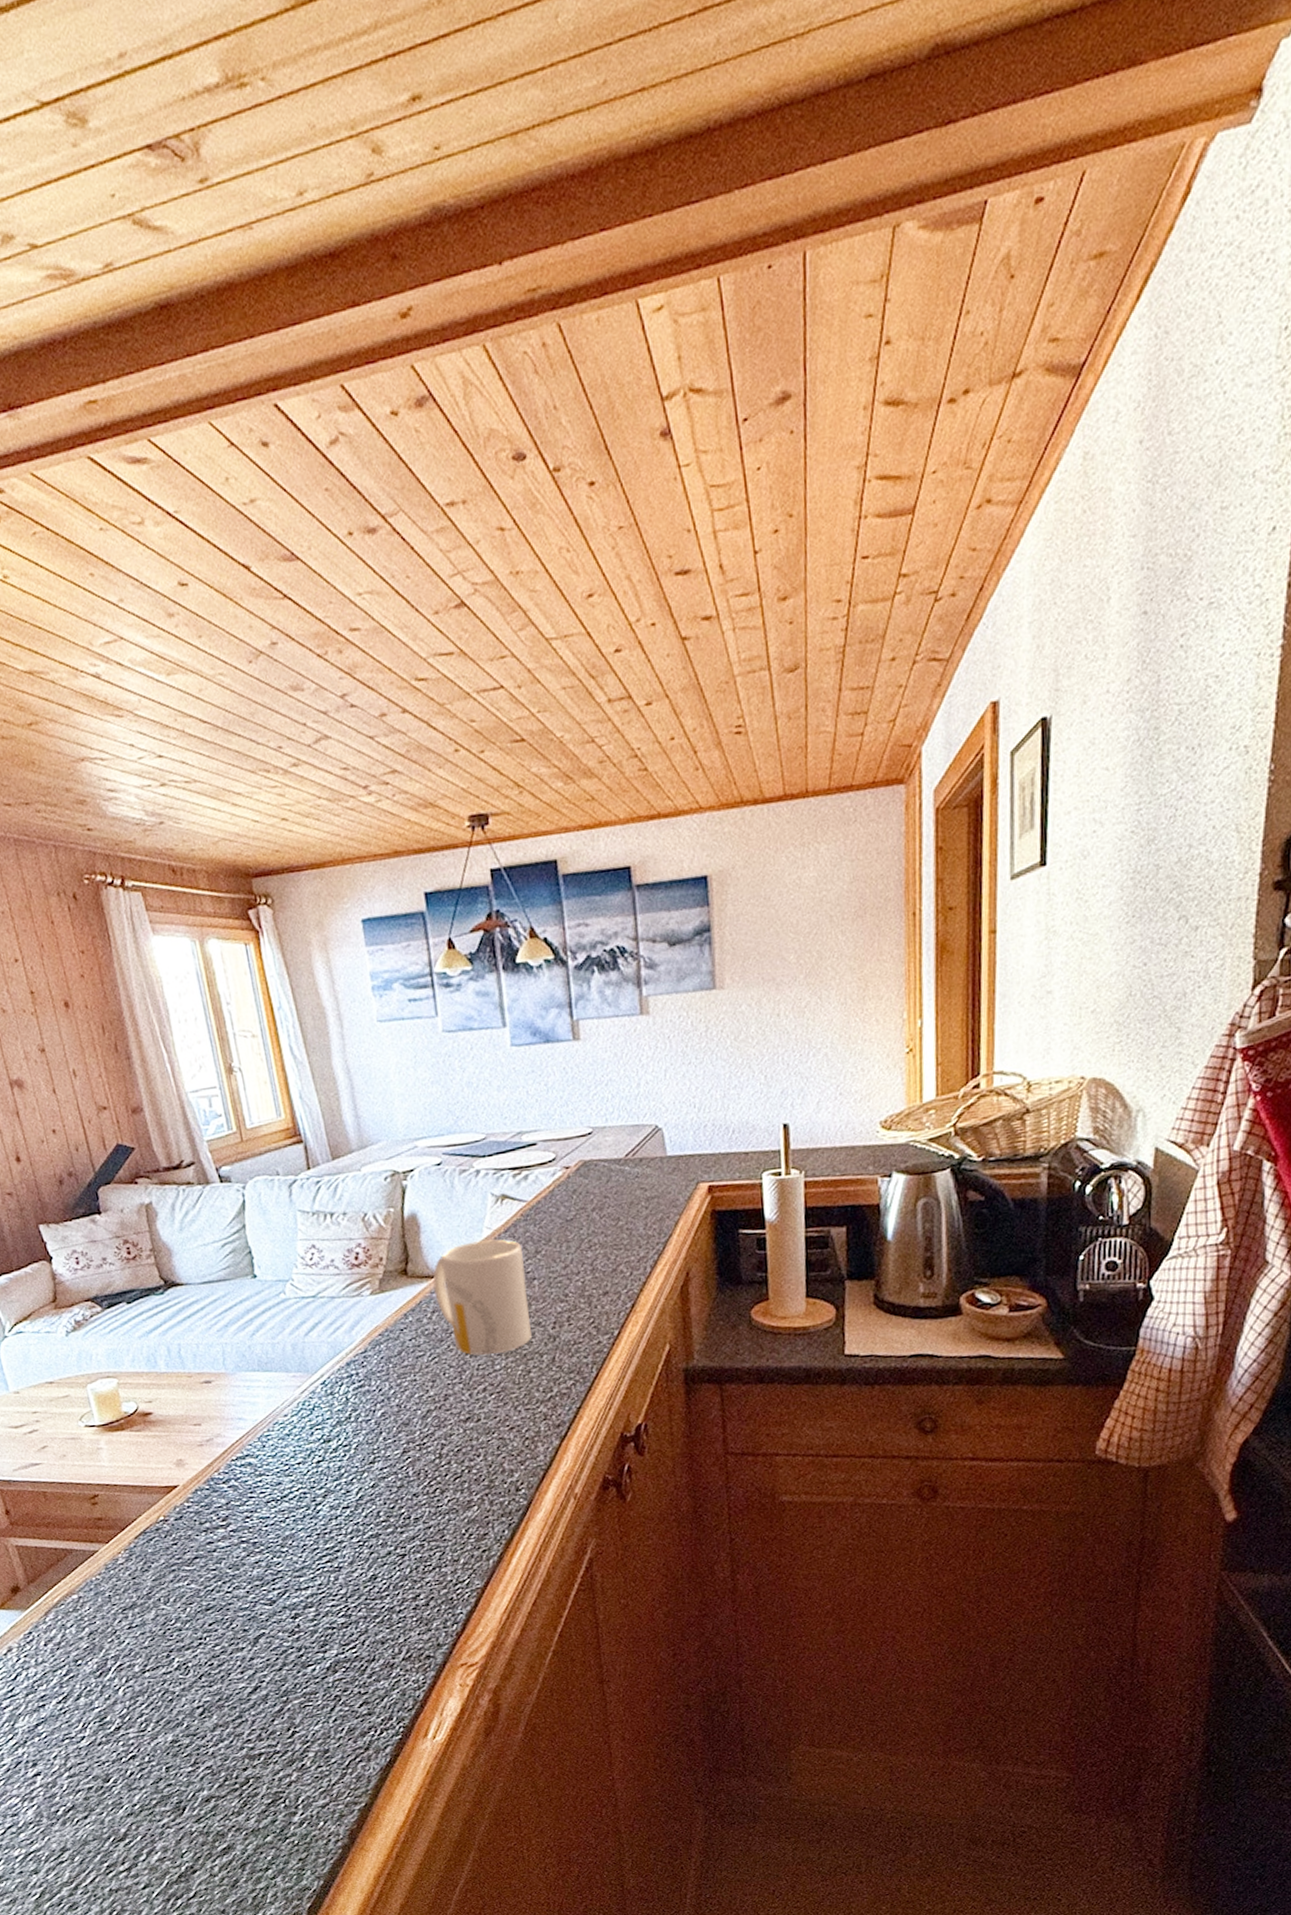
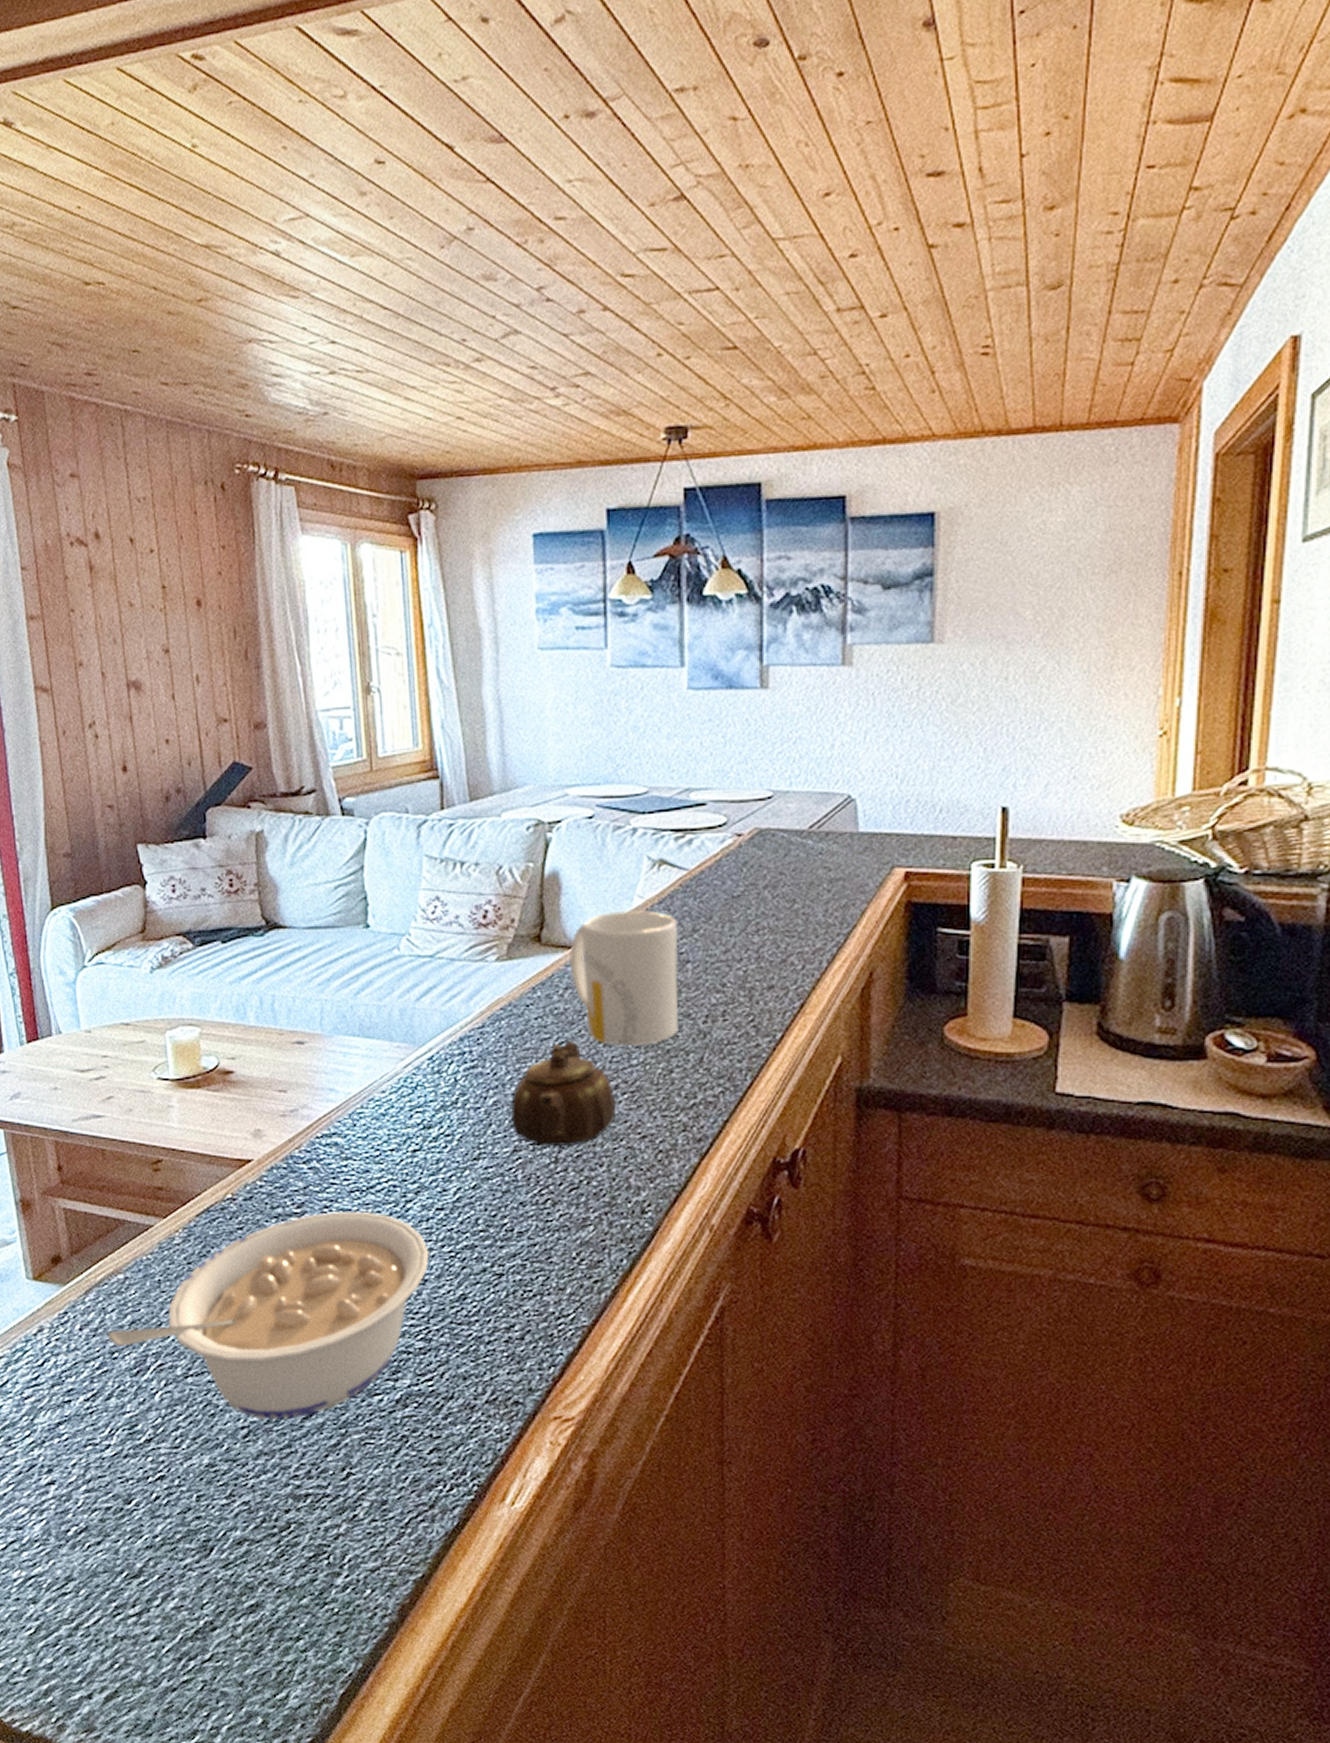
legume: none [69,1517,342,1699] -> present [107,1211,429,1420]
teapot: none [396,1355,487,1447] -> present [511,1040,617,1147]

